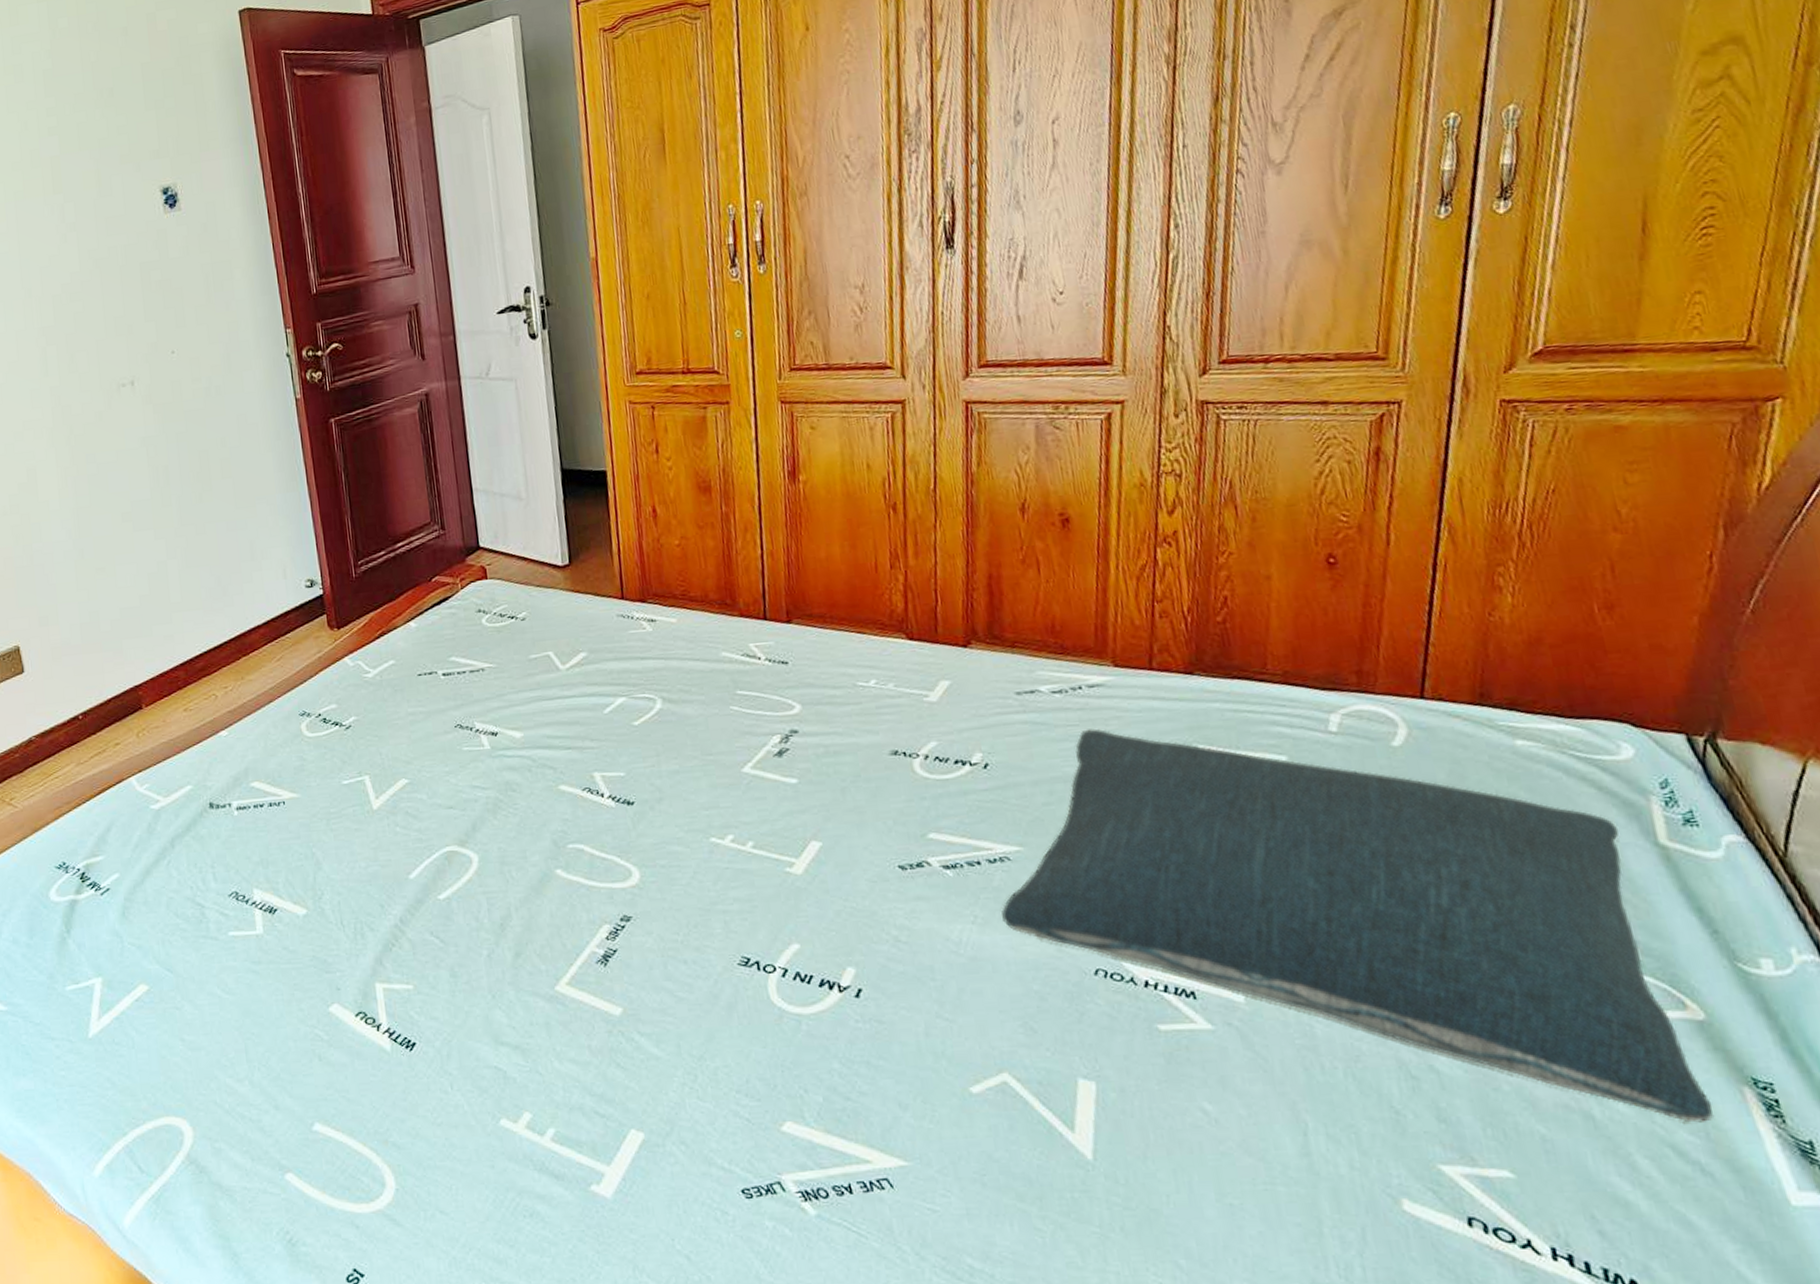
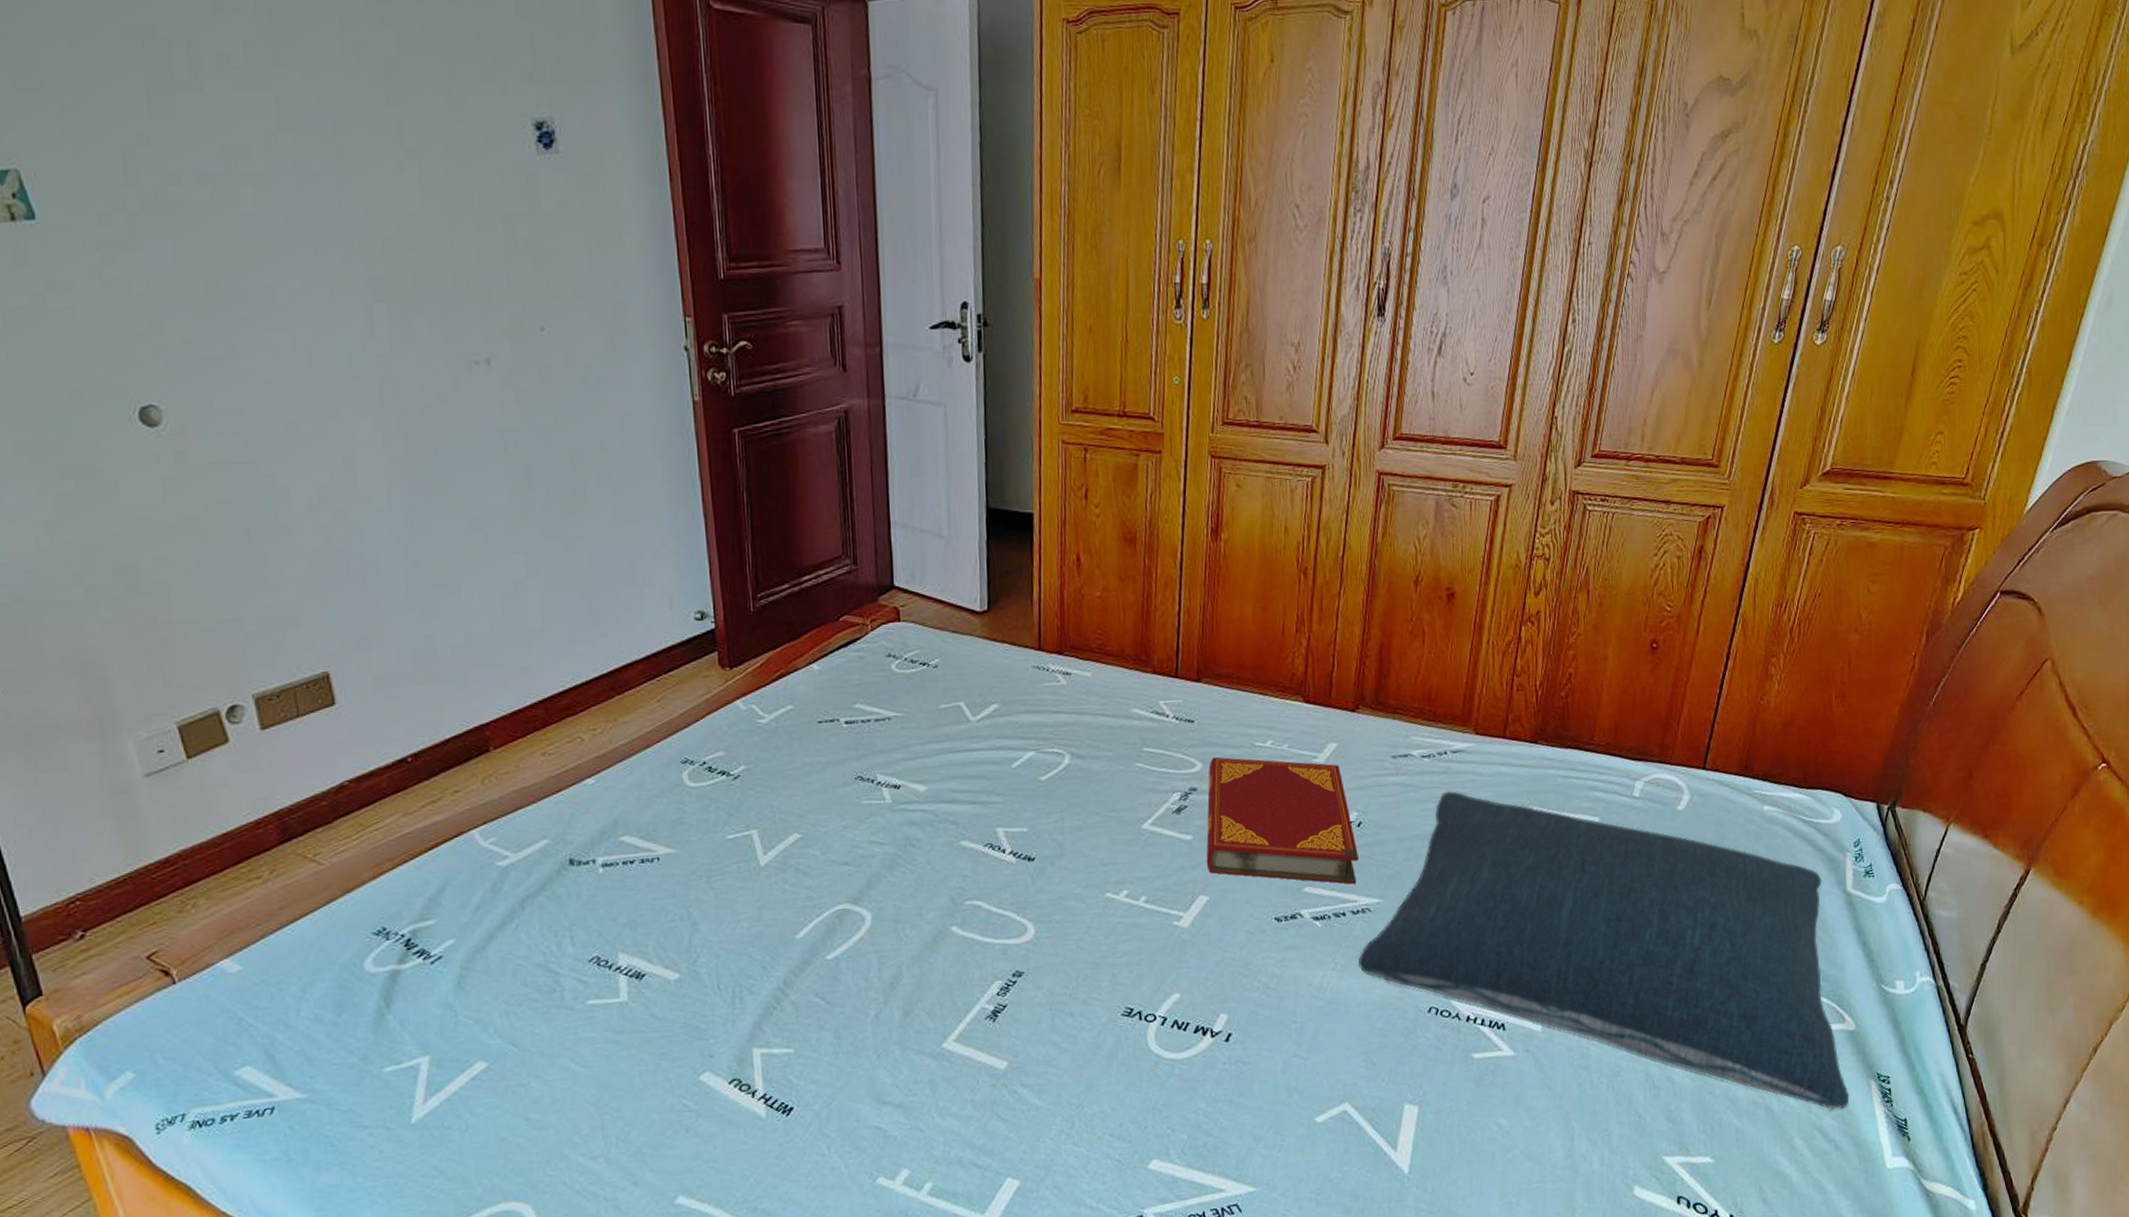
hardback book: none [808,698,990,831] -> present [1206,756,1358,884]

